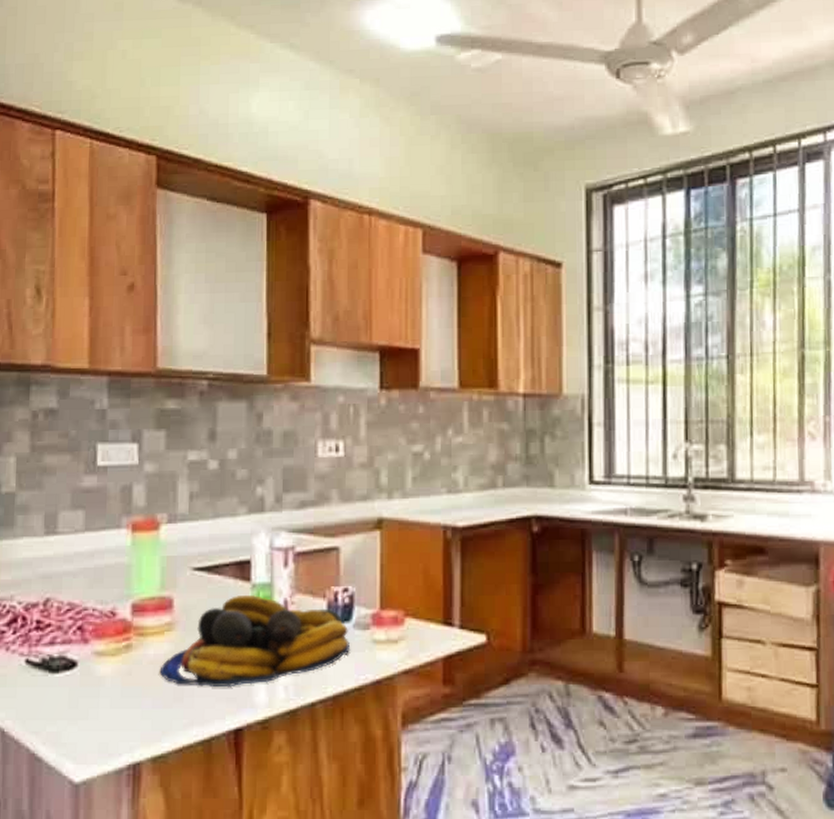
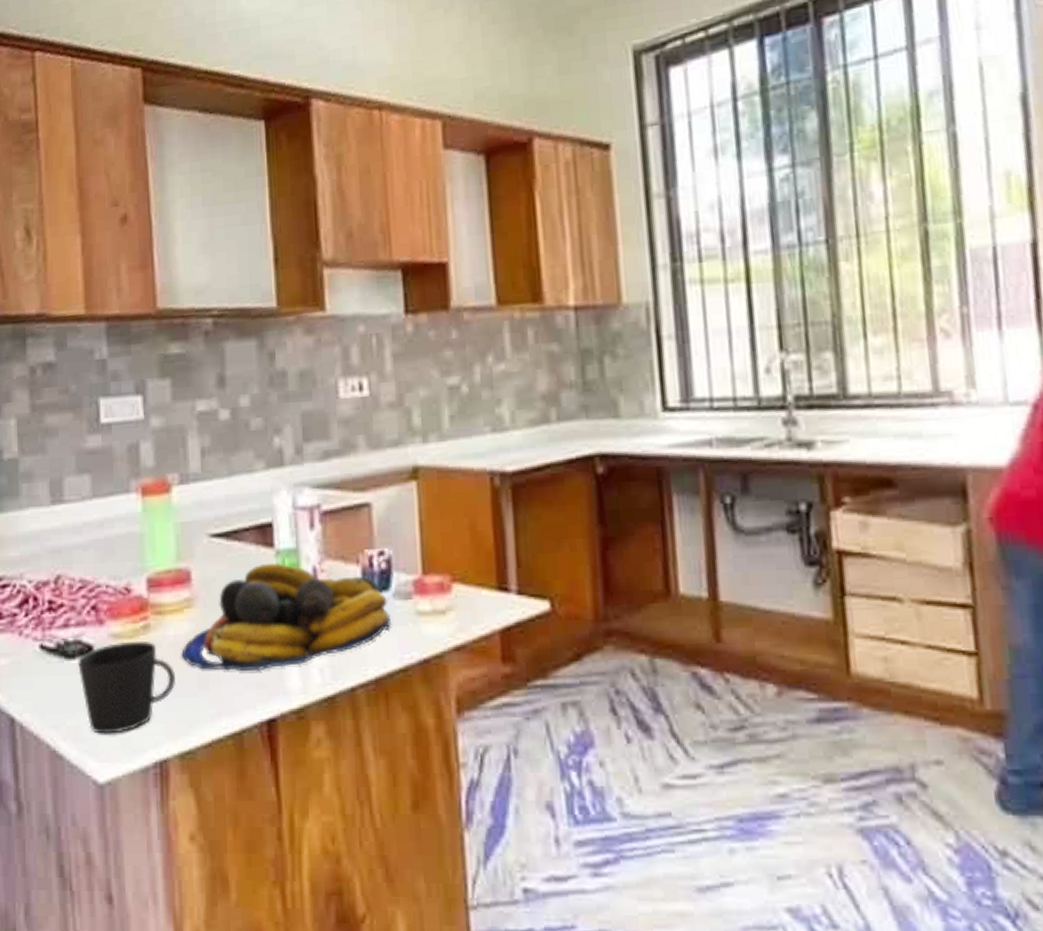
cup: none [61,658,152,740] -> present [78,640,175,734]

